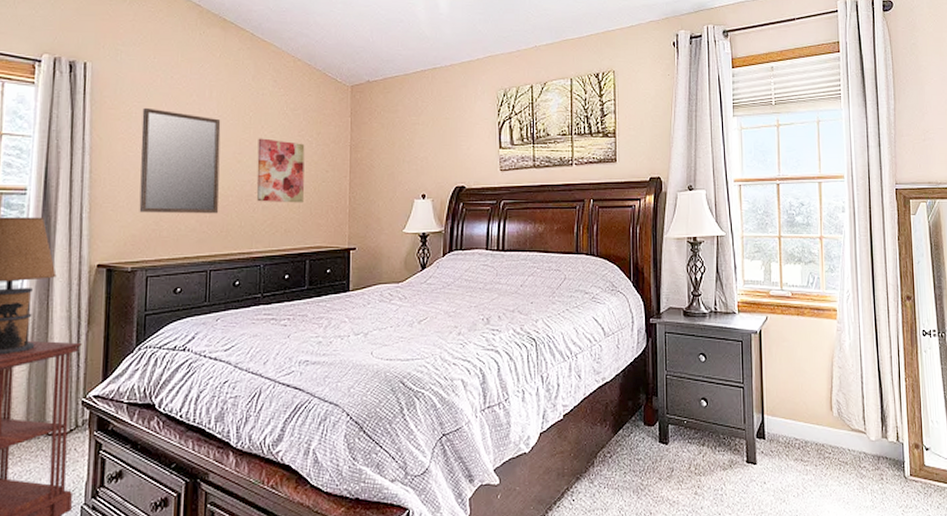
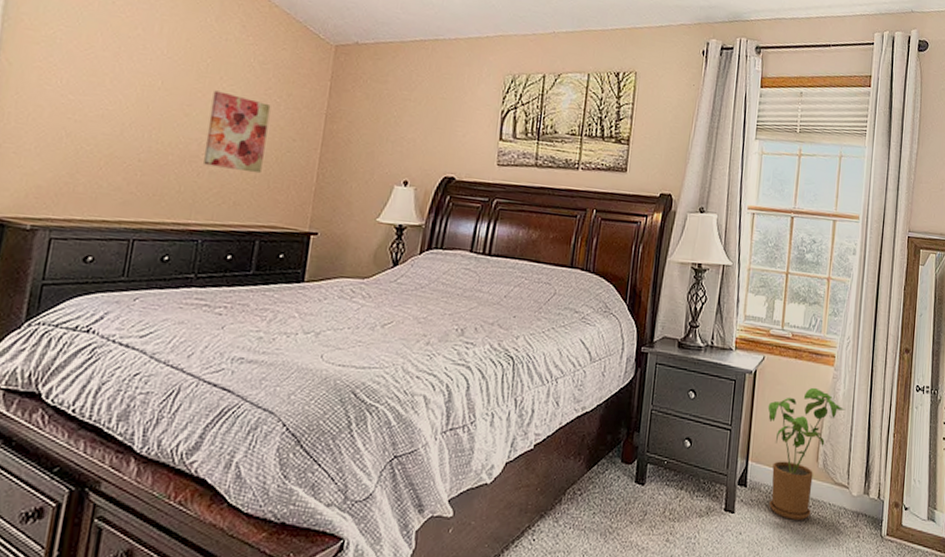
home mirror: present [139,107,221,214] -> none [50,34,170,174]
house plant: none [776,341,854,467] -> present [767,387,846,520]

